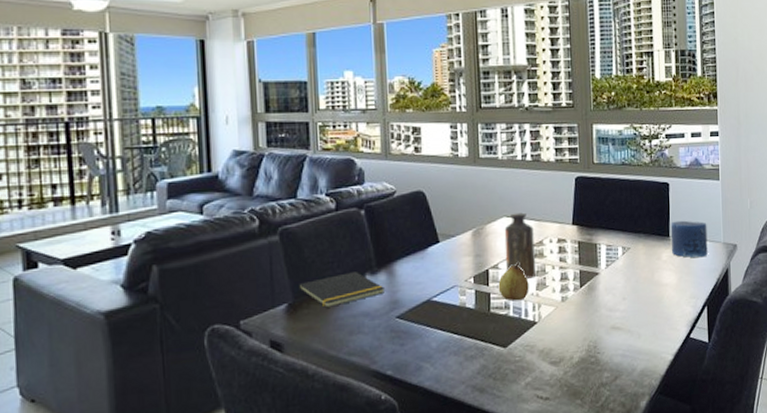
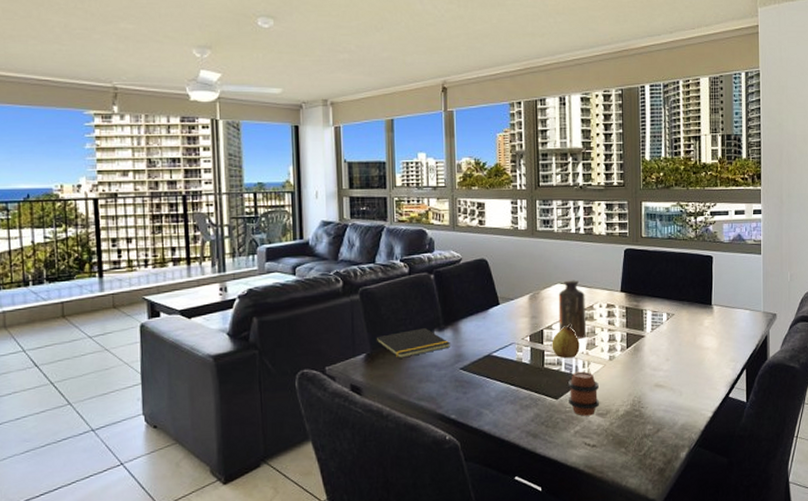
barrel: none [517,315,551,366] -> present [568,371,599,416]
candle: present [670,220,708,258] -> none [713,290,748,324]

